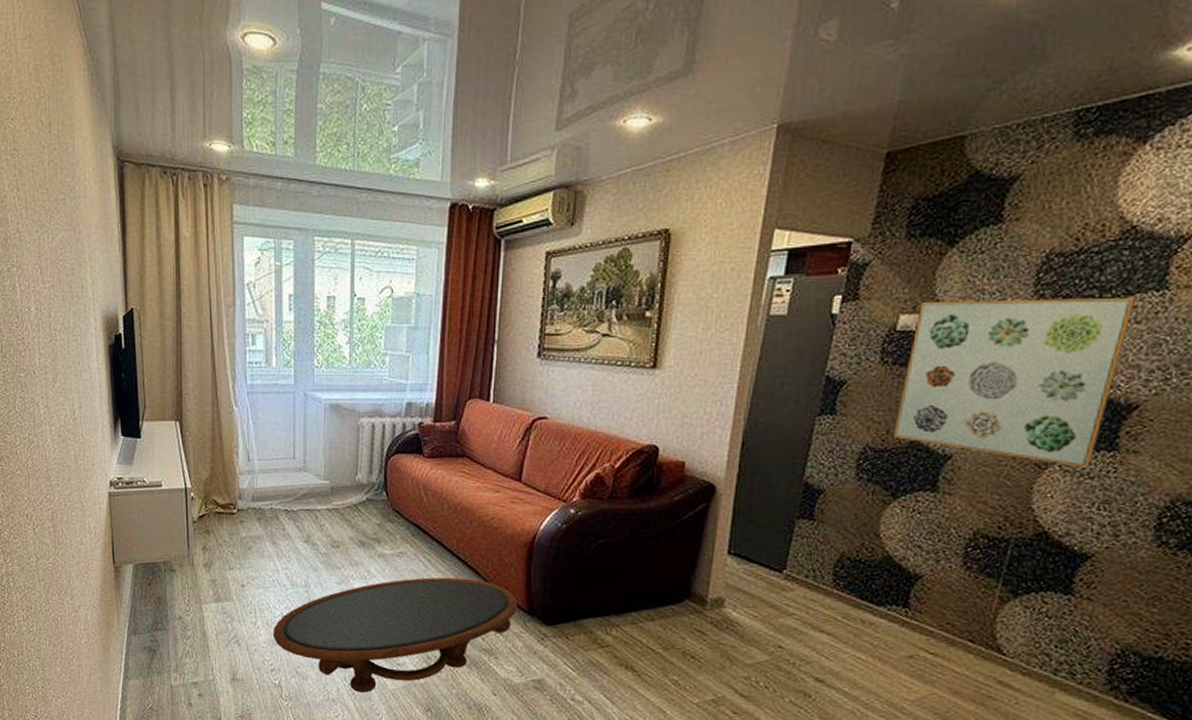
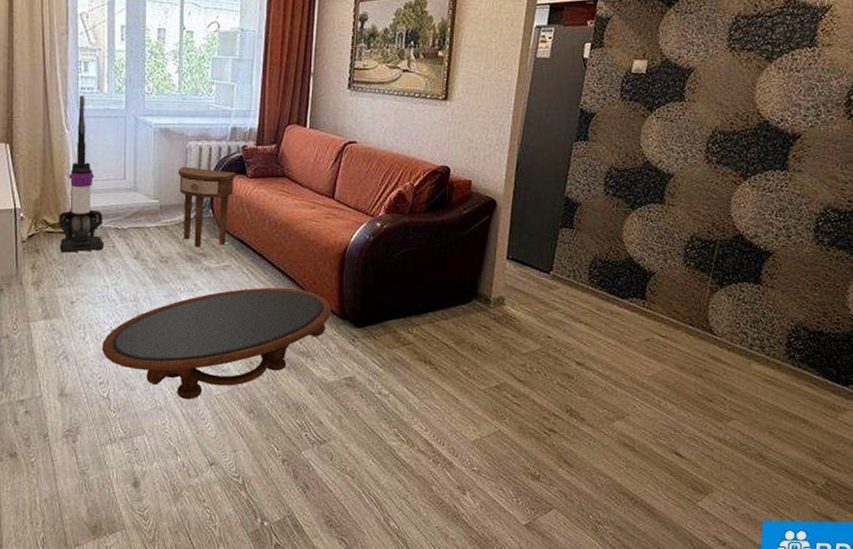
vacuum cleaner: none [227,369,275,535] -> present [58,95,105,253]
side table: none [350,445,412,532] -> present [178,166,236,247]
wall art: present [893,297,1135,468] -> none [631,50,796,184]

